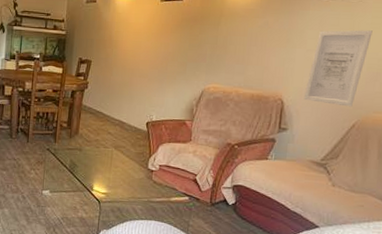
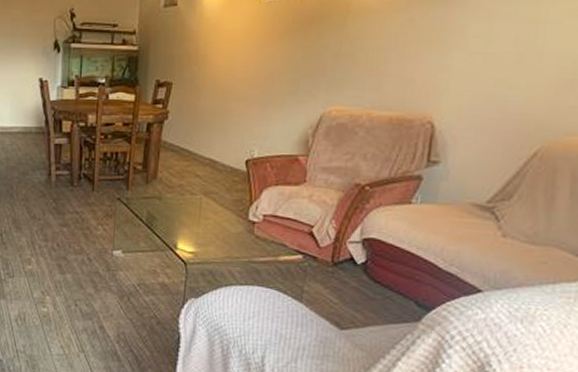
wall art: present [303,30,373,107] -> none [463,20,567,129]

